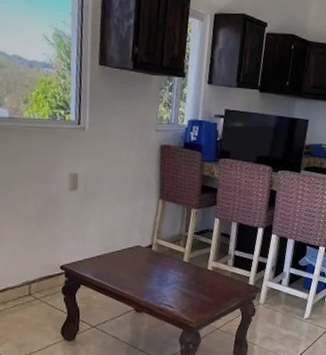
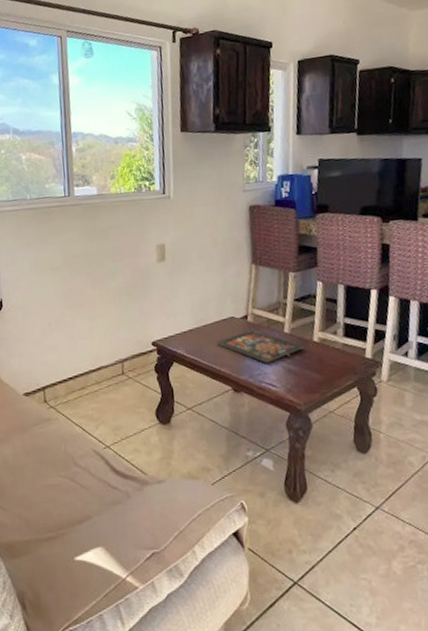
board game: none [123,257,199,287] -> present [217,329,304,363]

